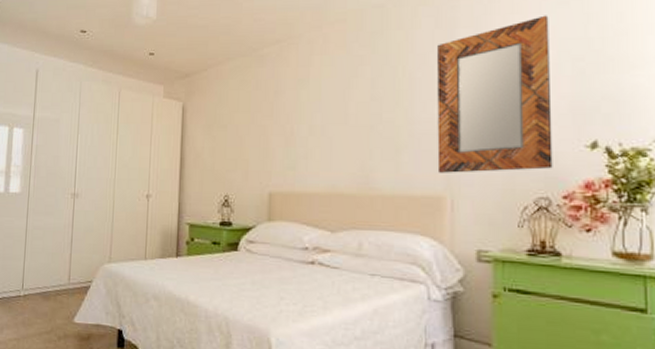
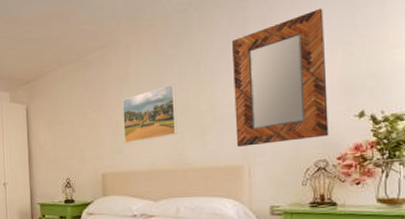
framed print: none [299,91,366,158] -> present [122,84,177,144]

